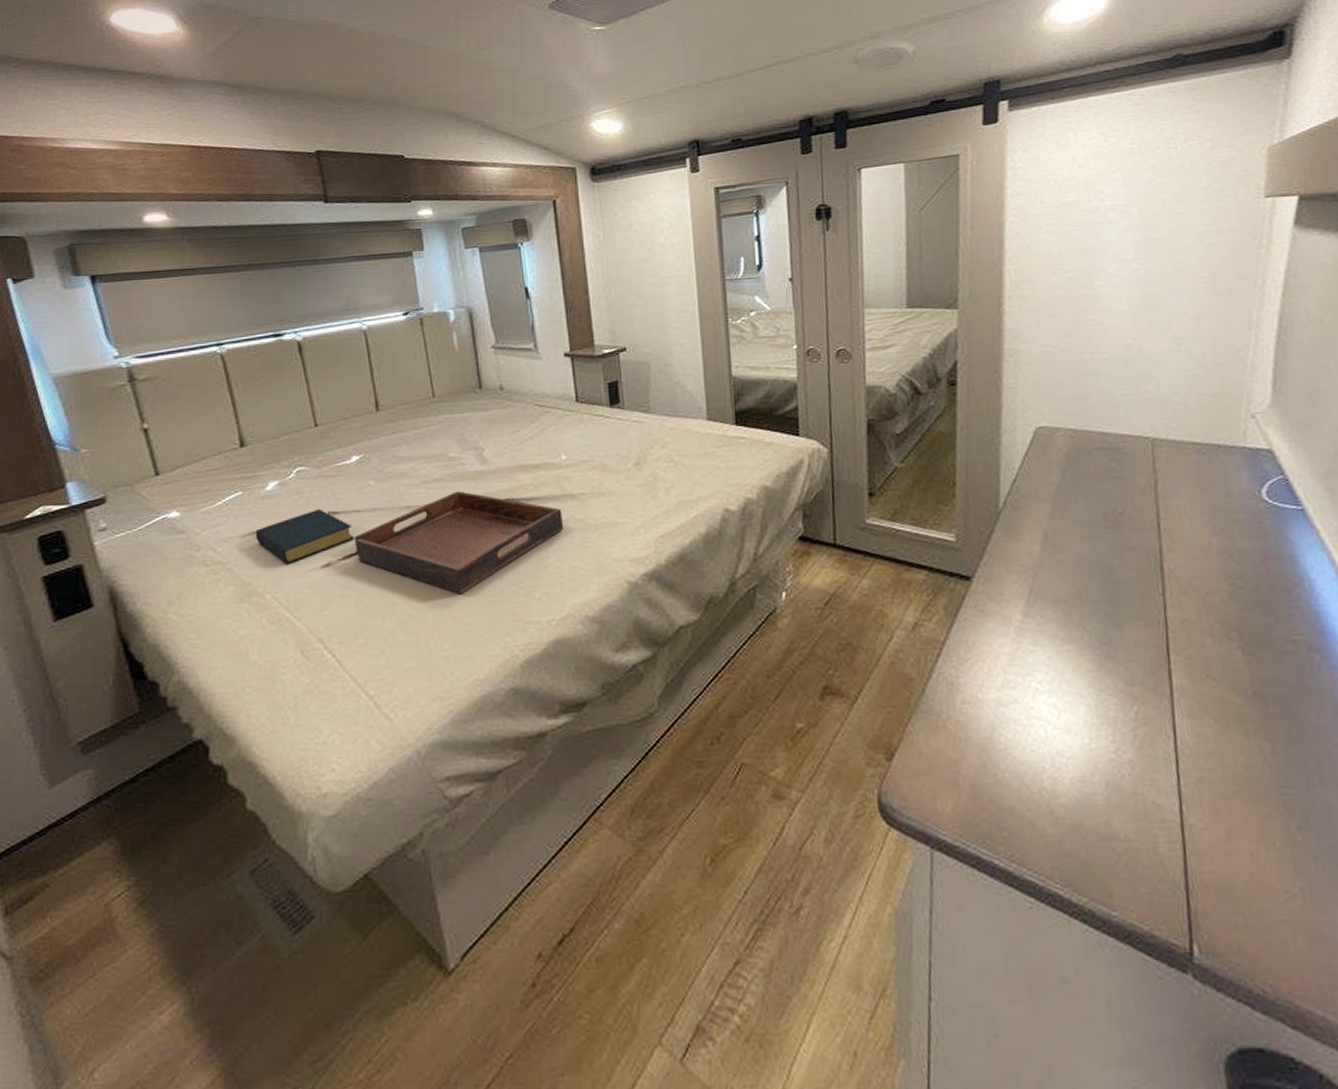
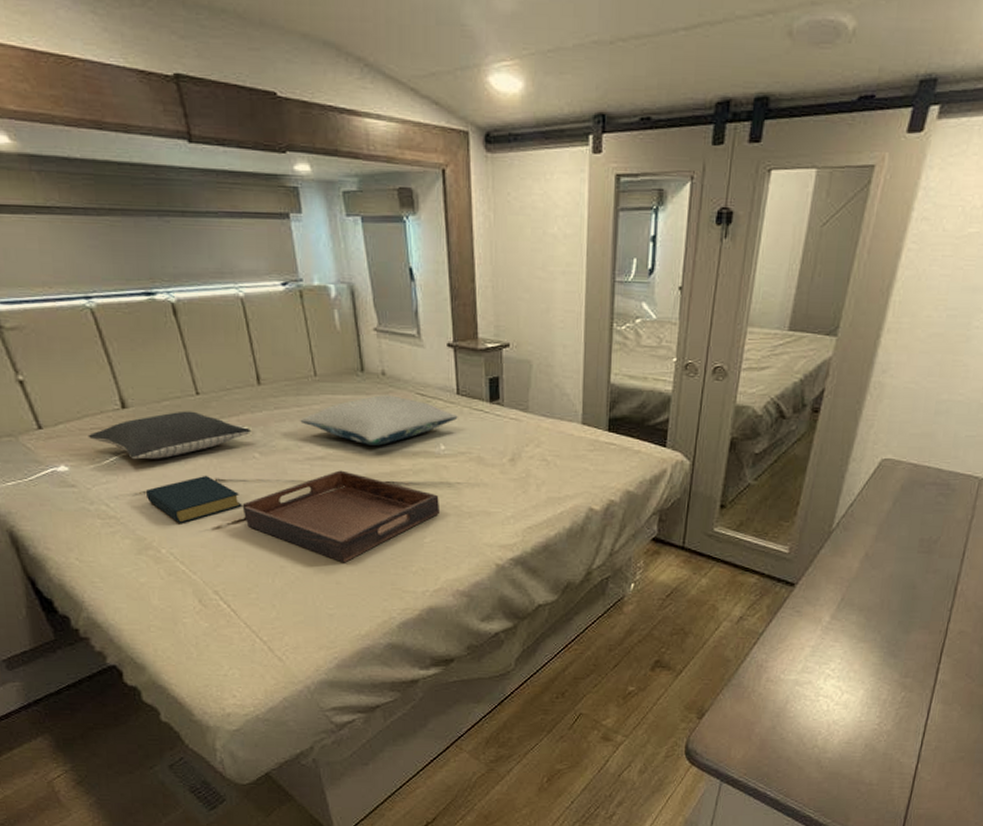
pillow: none [203,443,368,499] -> present [88,411,252,460]
pillow: none [417,409,578,462] -> present [300,395,458,446]

